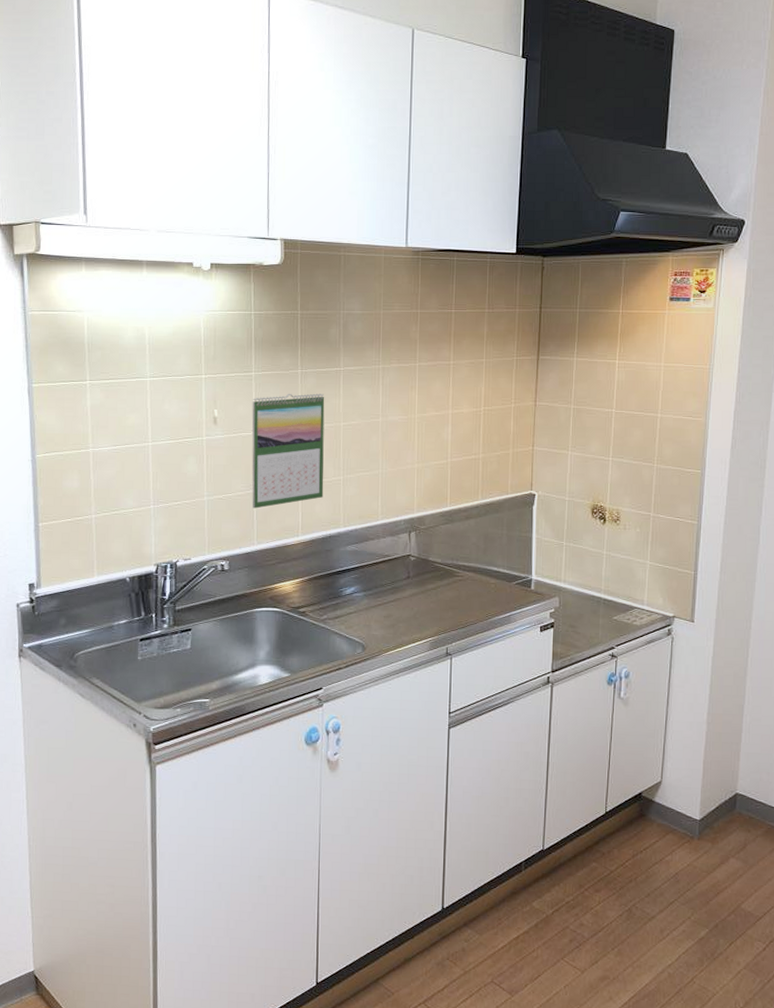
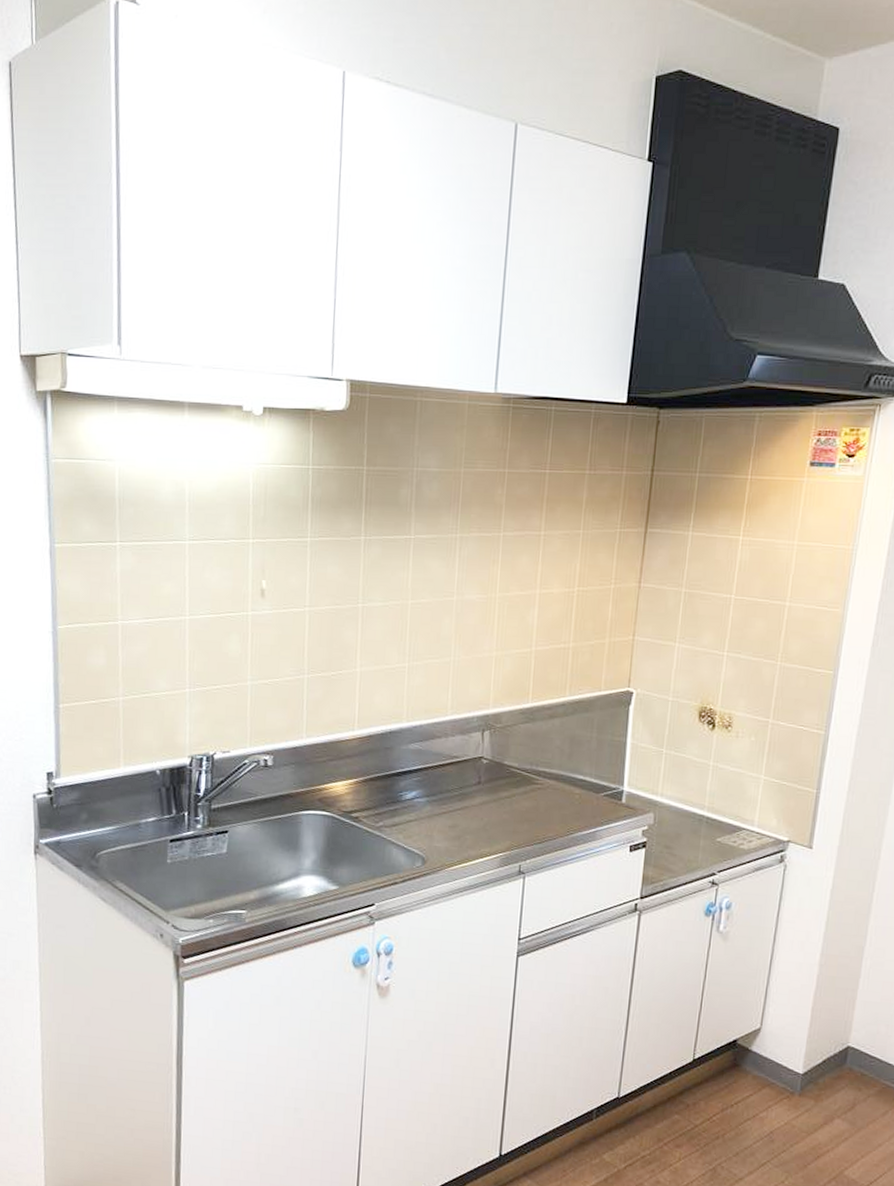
calendar: present [252,393,325,509] -> none [302,564,391,697]

